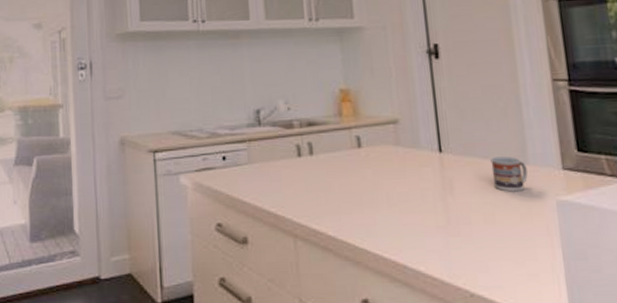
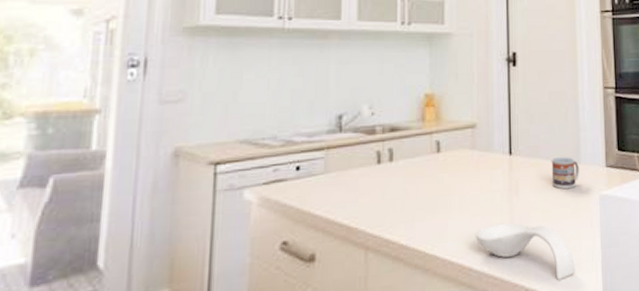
spoon rest: none [406,223,531,289] -> present [475,222,575,280]

